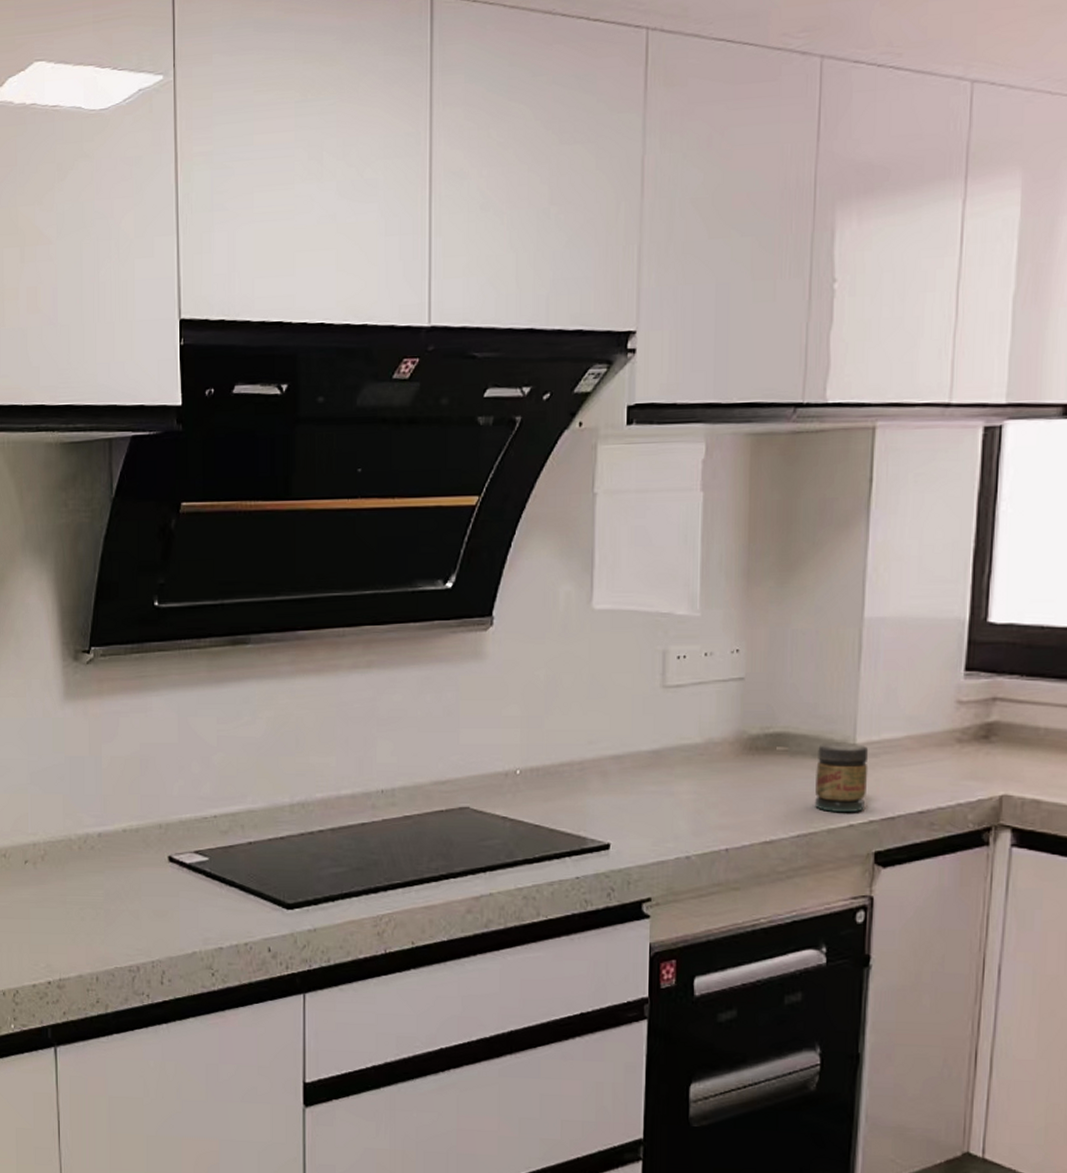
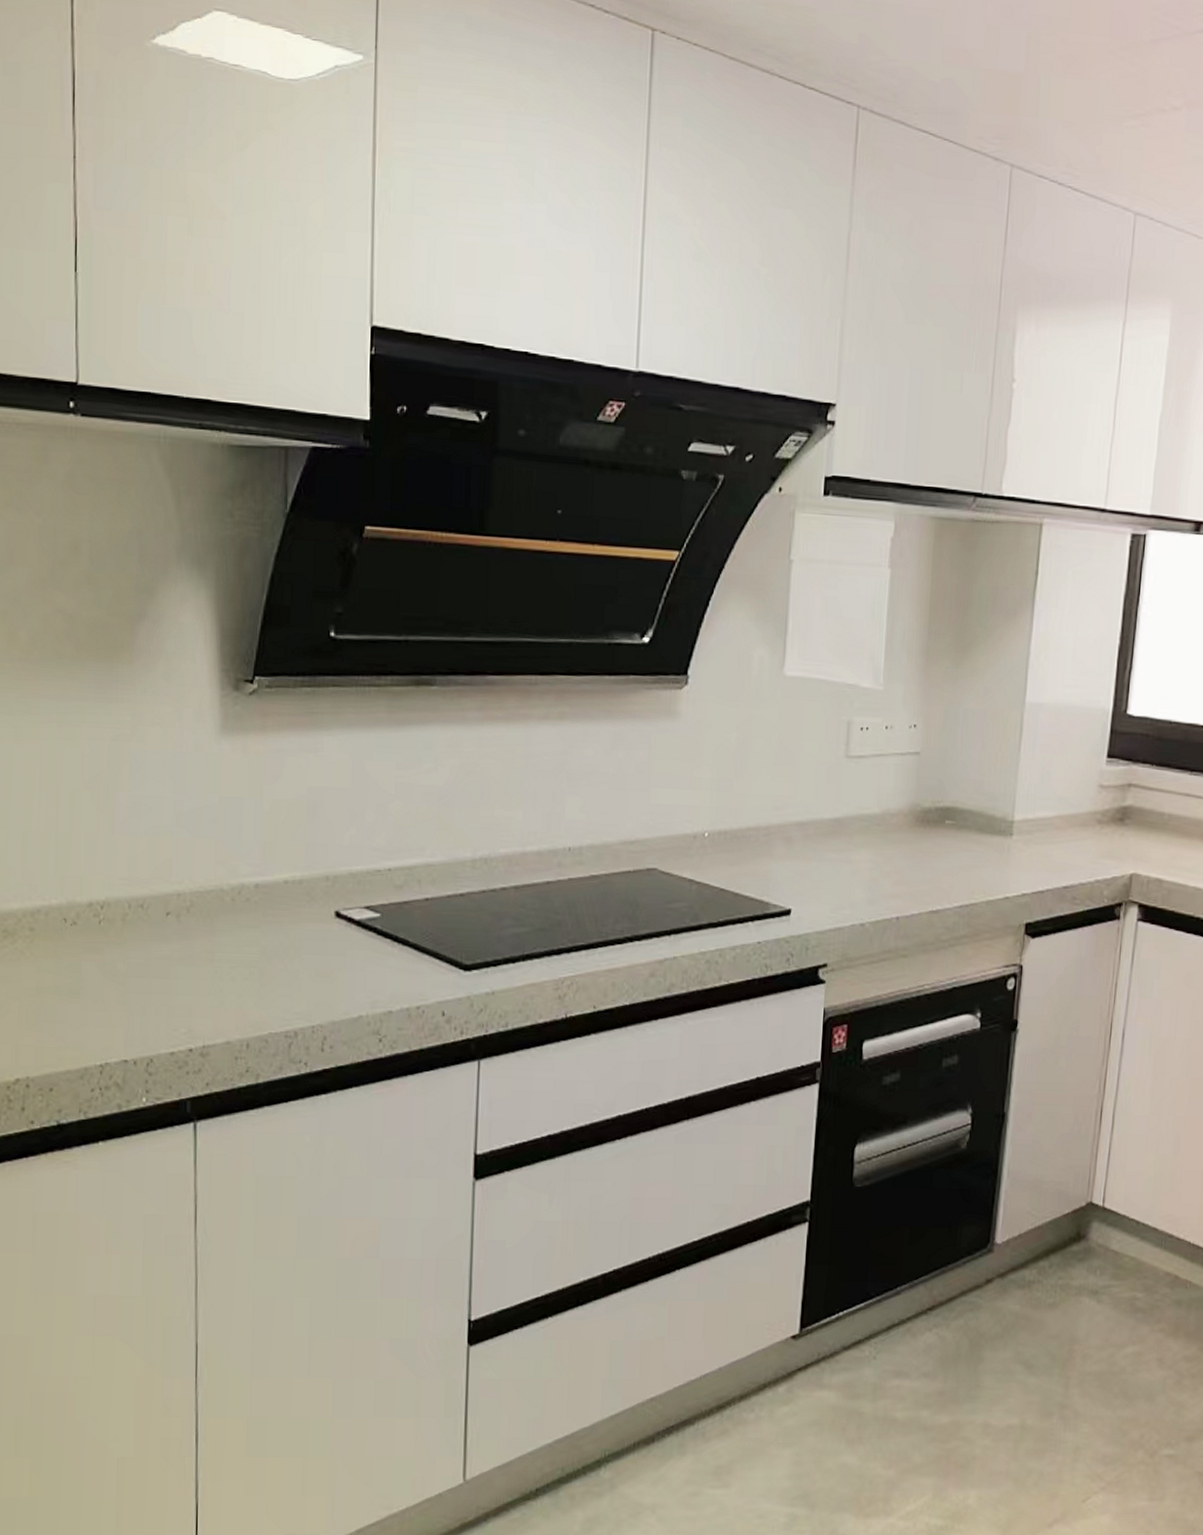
jar: present [814,742,869,812] -> none [977,818,1025,885]

